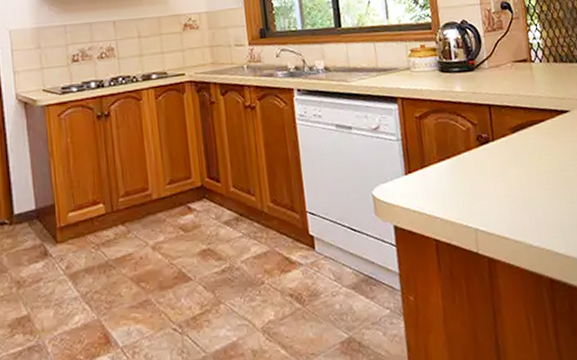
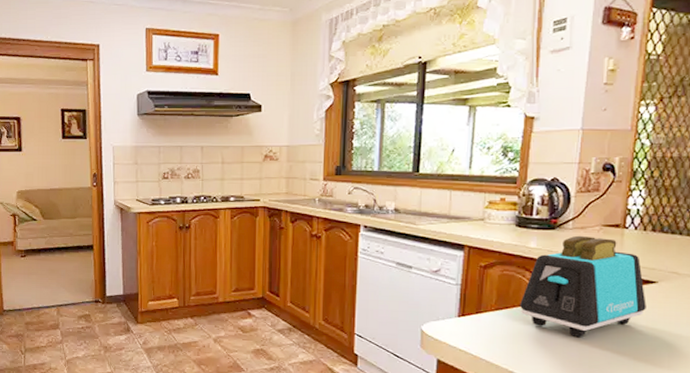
toaster: none [459,73,567,178] -> present [520,235,646,338]

